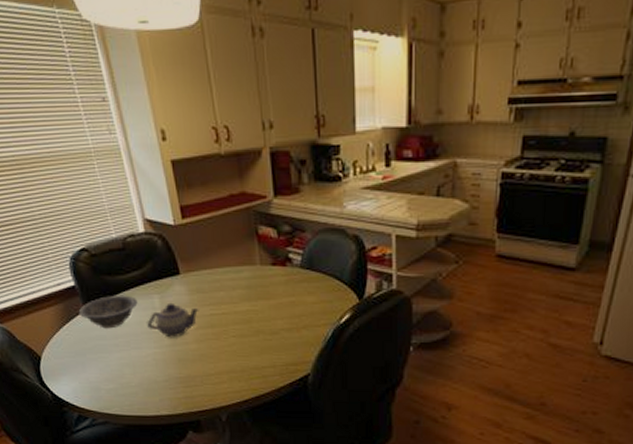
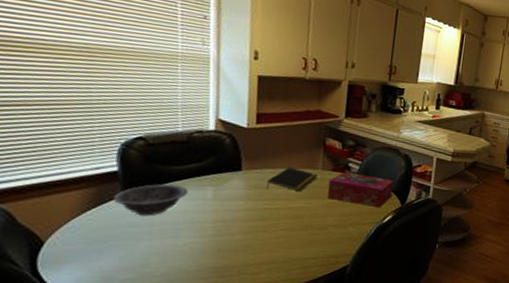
teapot: present [146,302,199,338] -> none [191,195,253,229]
notepad: none [208,265,258,293] -> present [266,167,318,191]
tissue box: none [270,265,346,304] -> present [327,172,394,207]

